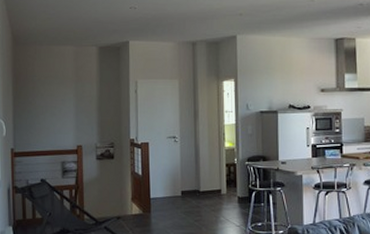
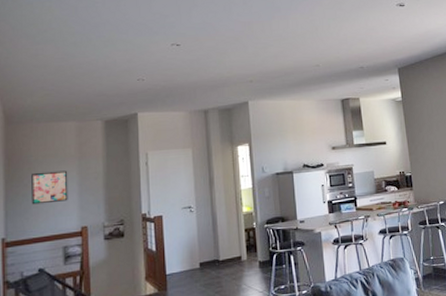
wall art: none [35,91,66,121] -> present [31,170,68,205]

